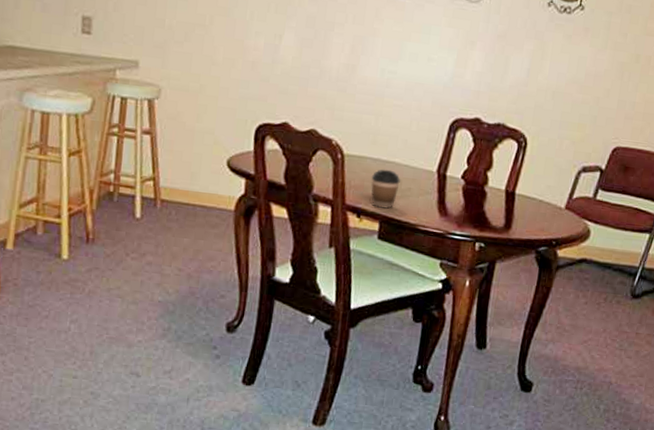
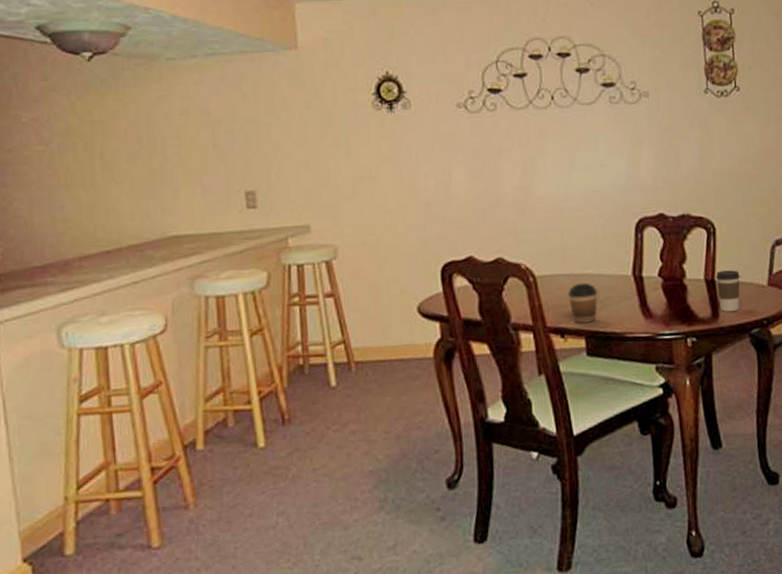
coffee cup: none [514,185,541,227] -> present [716,270,740,312]

